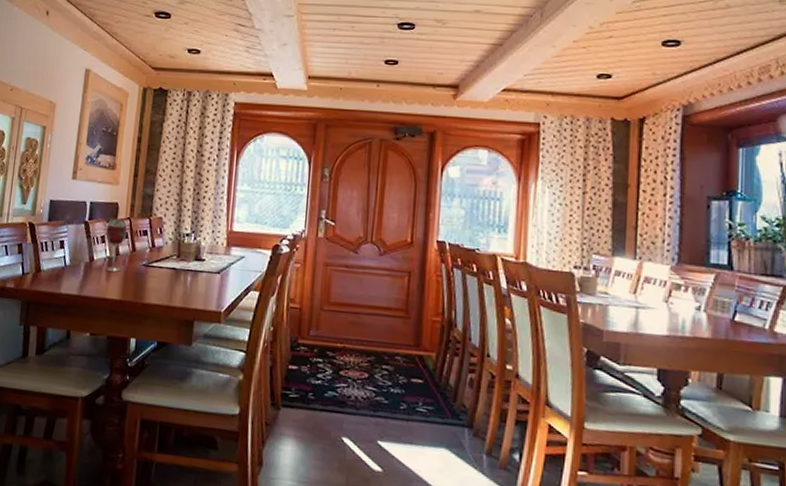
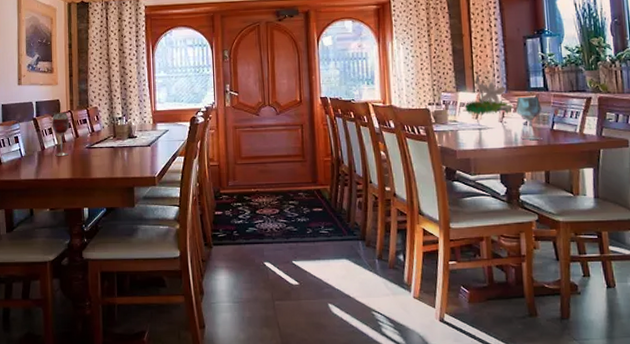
flower arrangement: none [617,236,685,294] -> present [463,73,514,116]
wine glass: none [686,272,722,331] -> present [515,96,542,140]

